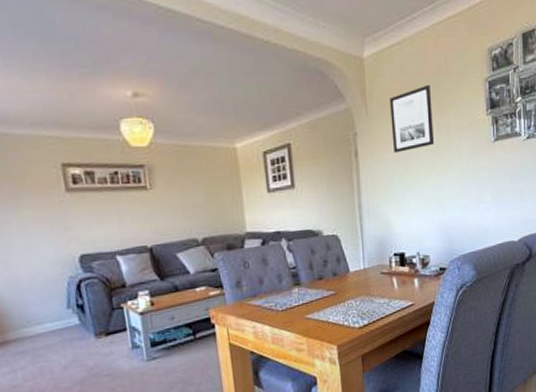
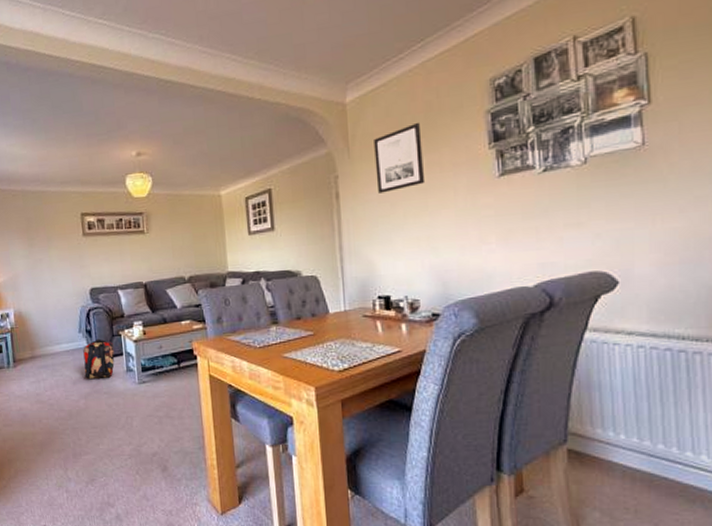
backpack: none [74,314,116,362] -> present [83,339,115,379]

